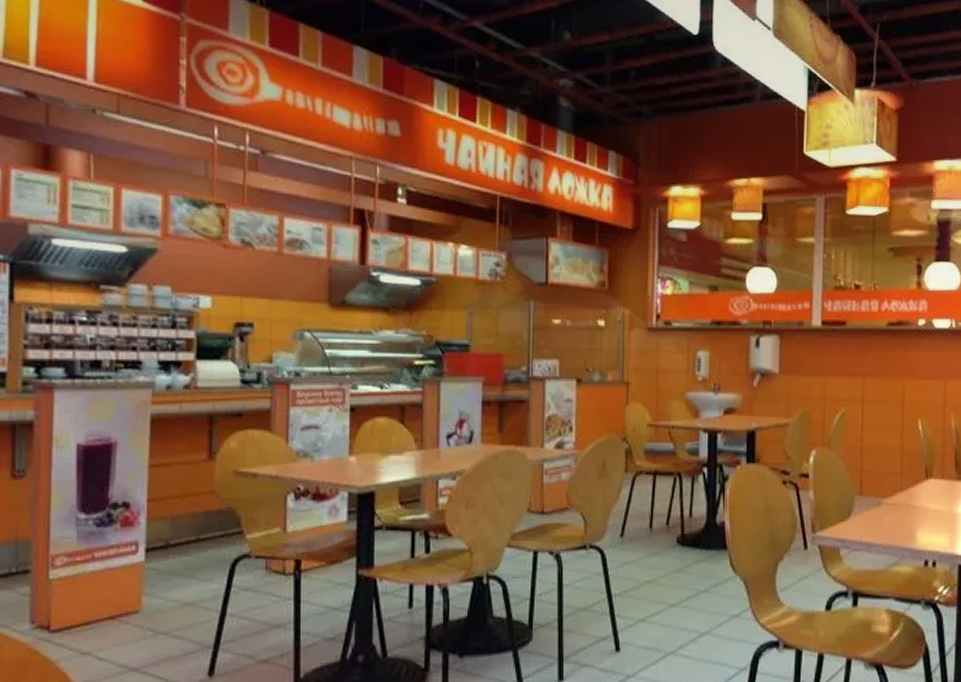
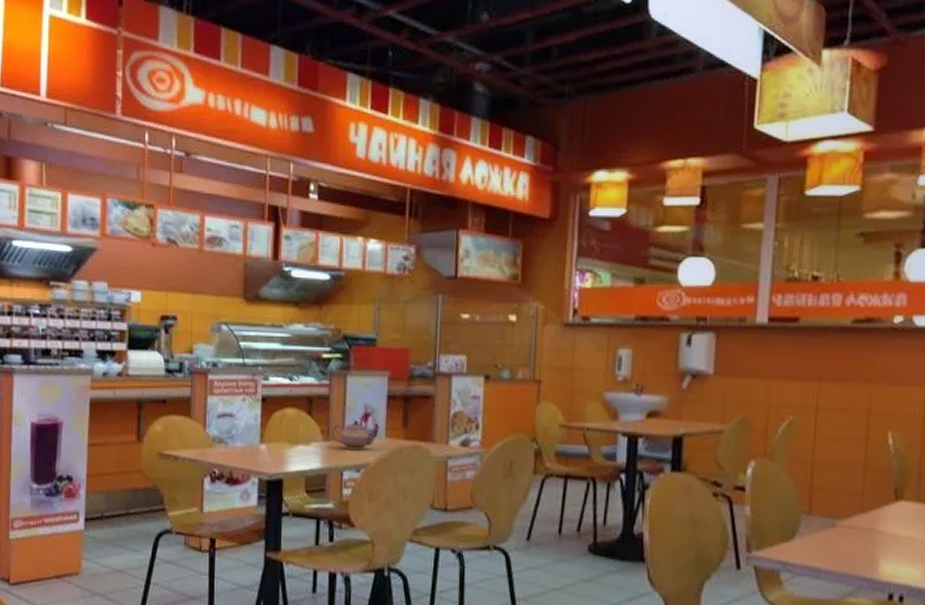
teapot: none [426,427,474,458] -> present [332,420,379,451]

